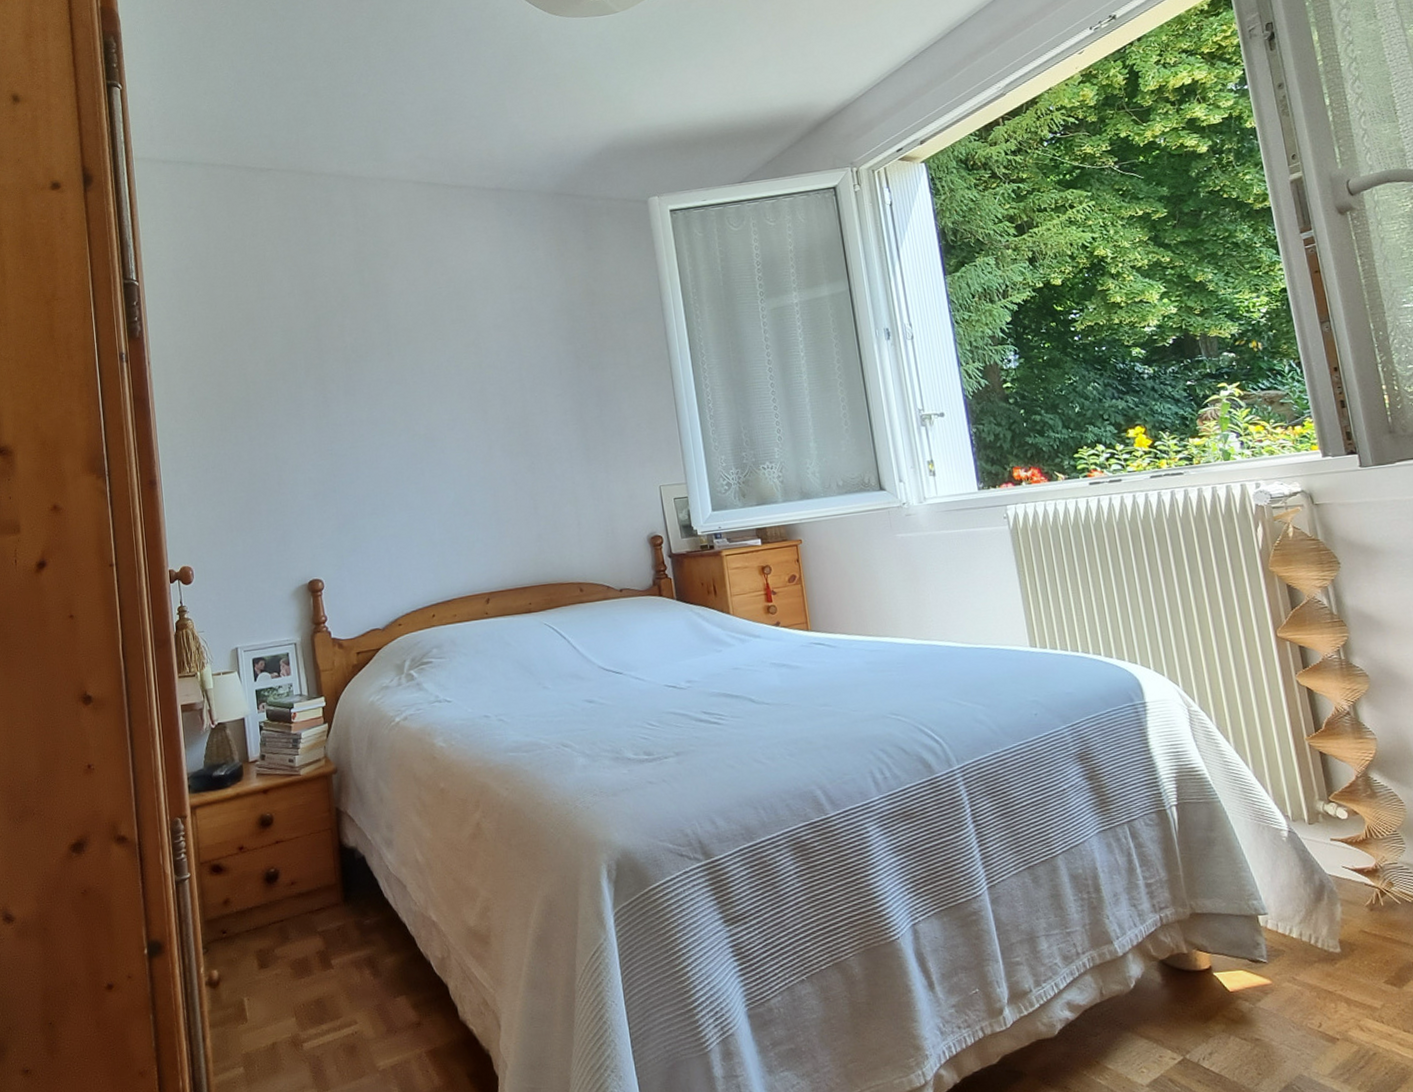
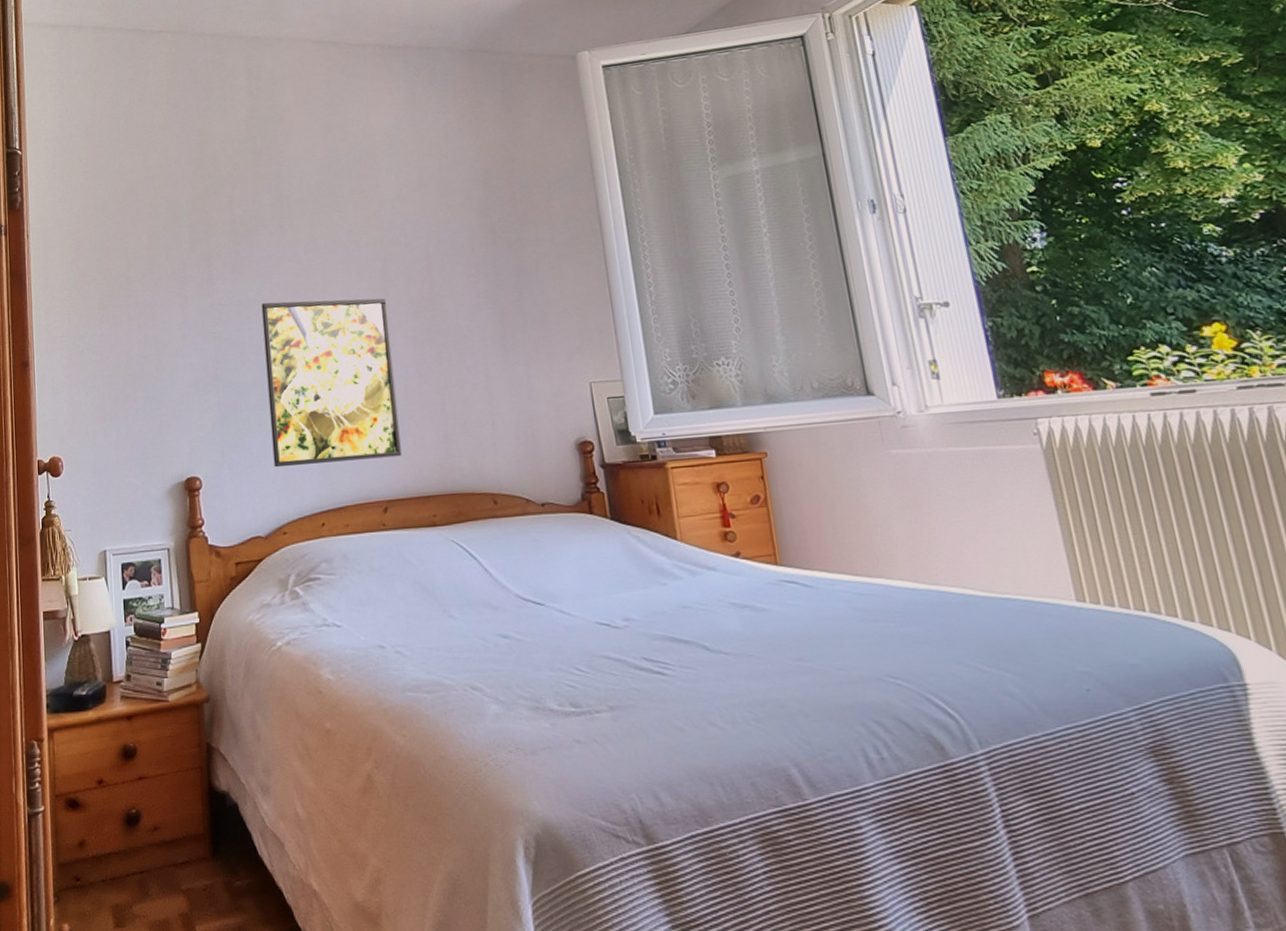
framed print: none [373,416,501,568] -> present [261,298,402,468]

